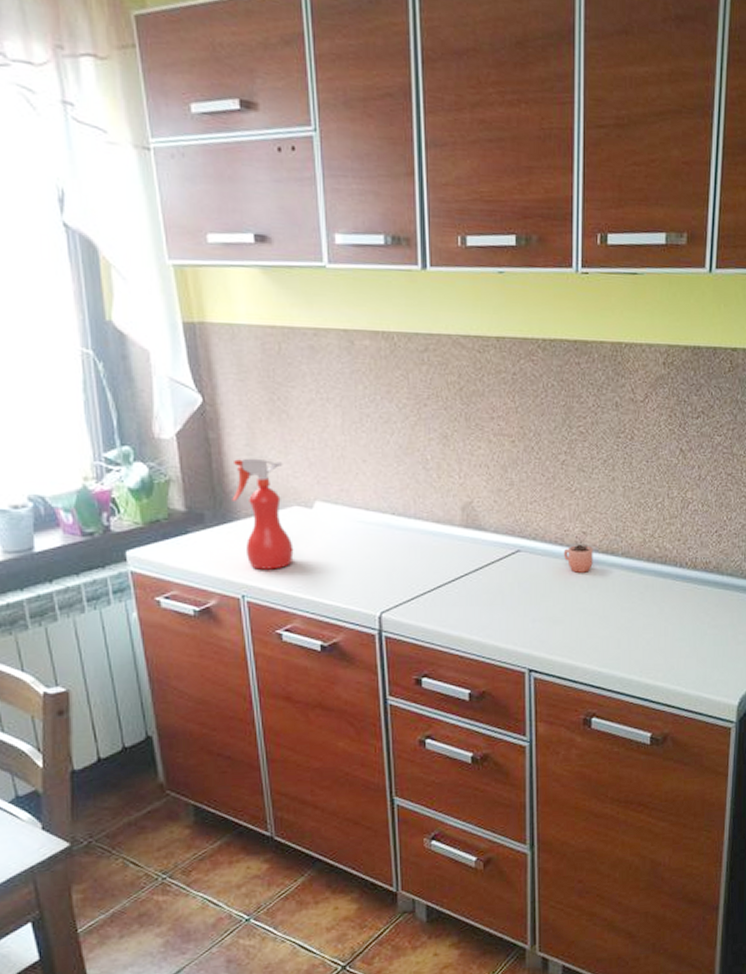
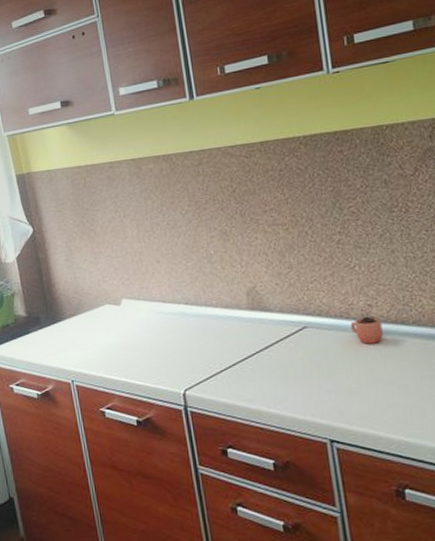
spray bottle: present [232,458,294,570] -> none [58,269,109,359]

